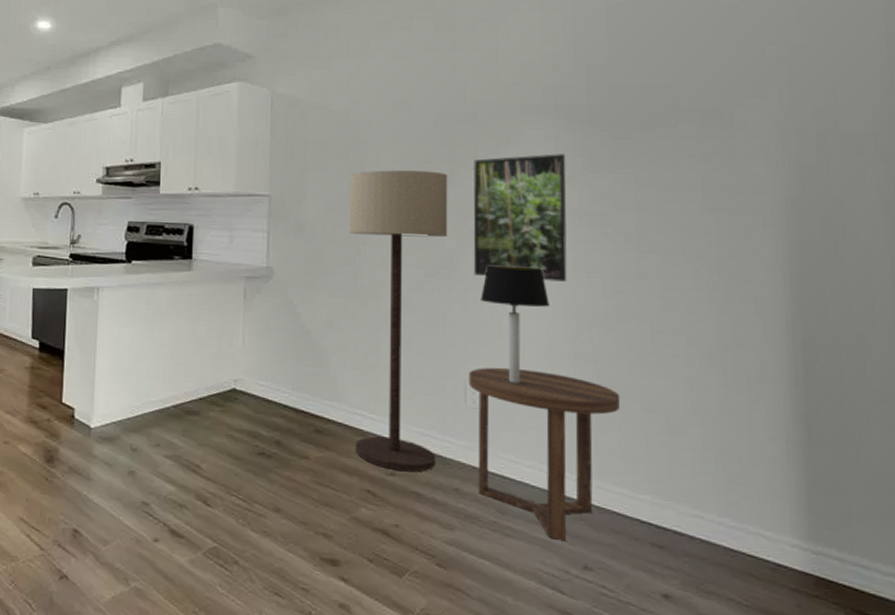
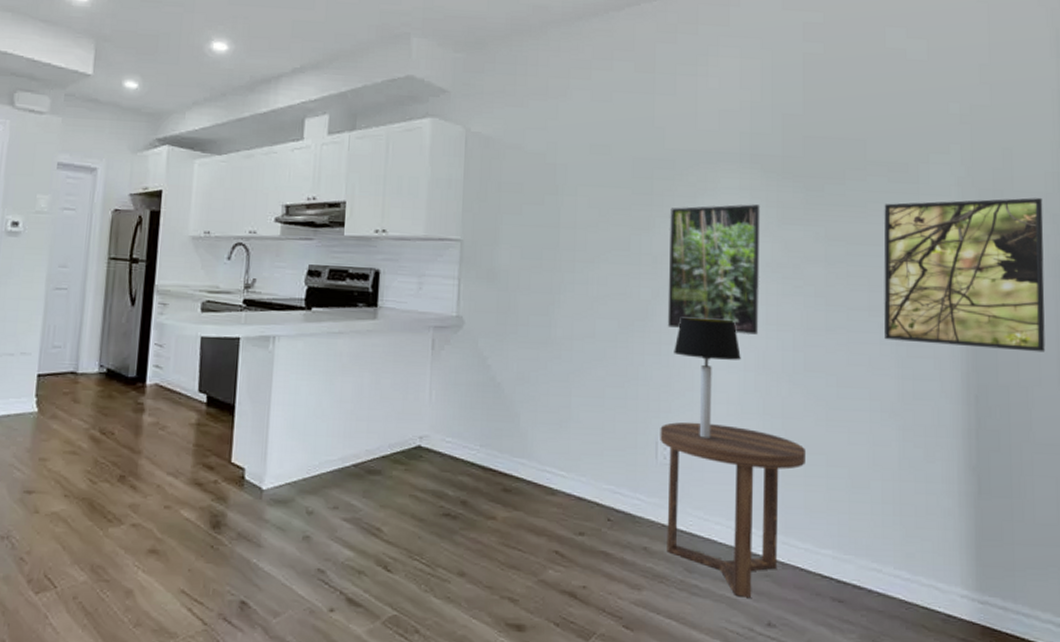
floor lamp: present [349,170,448,472] -> none [543,216,644,531]
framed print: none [697,139,880,297] -> present [883,198,1046,352]

